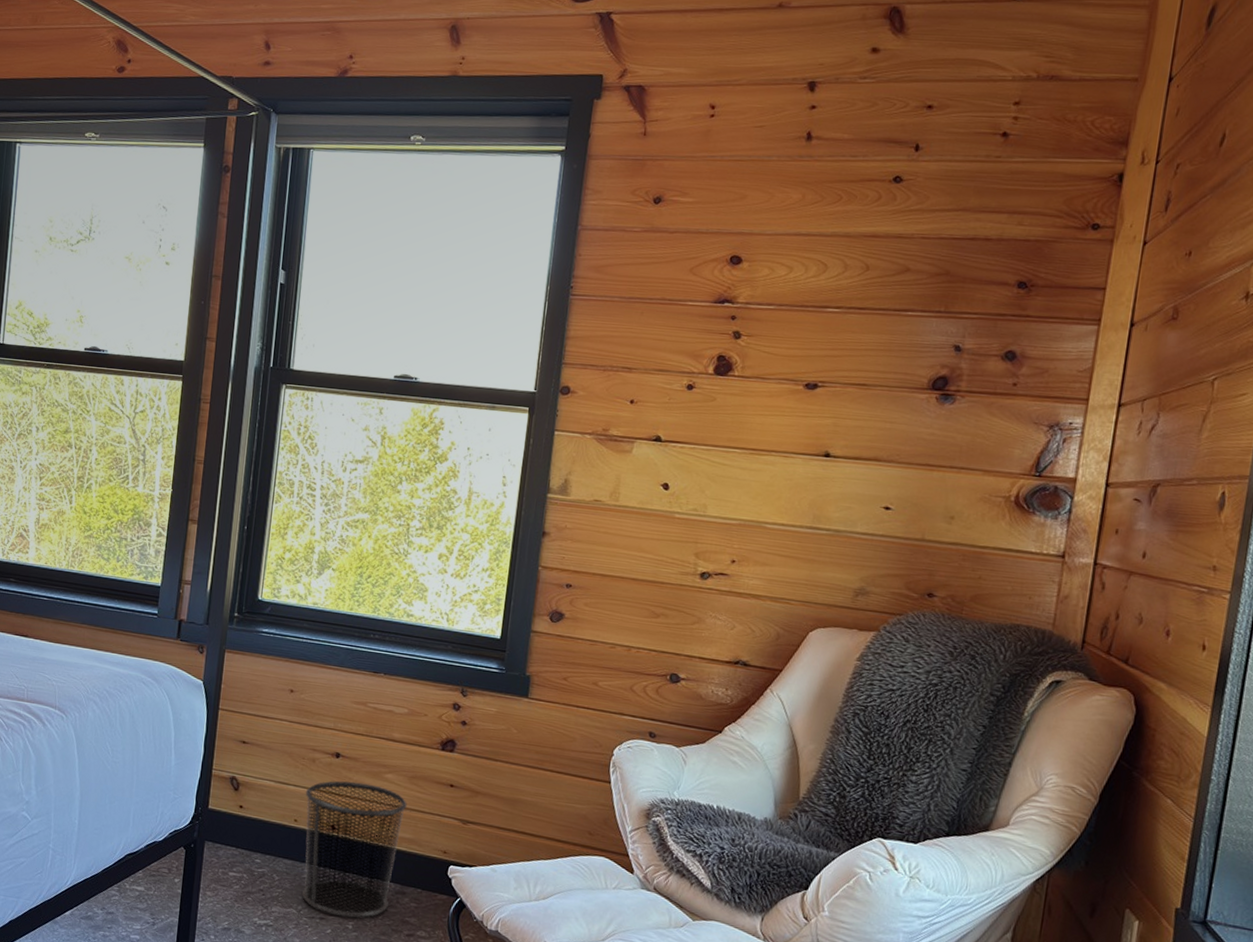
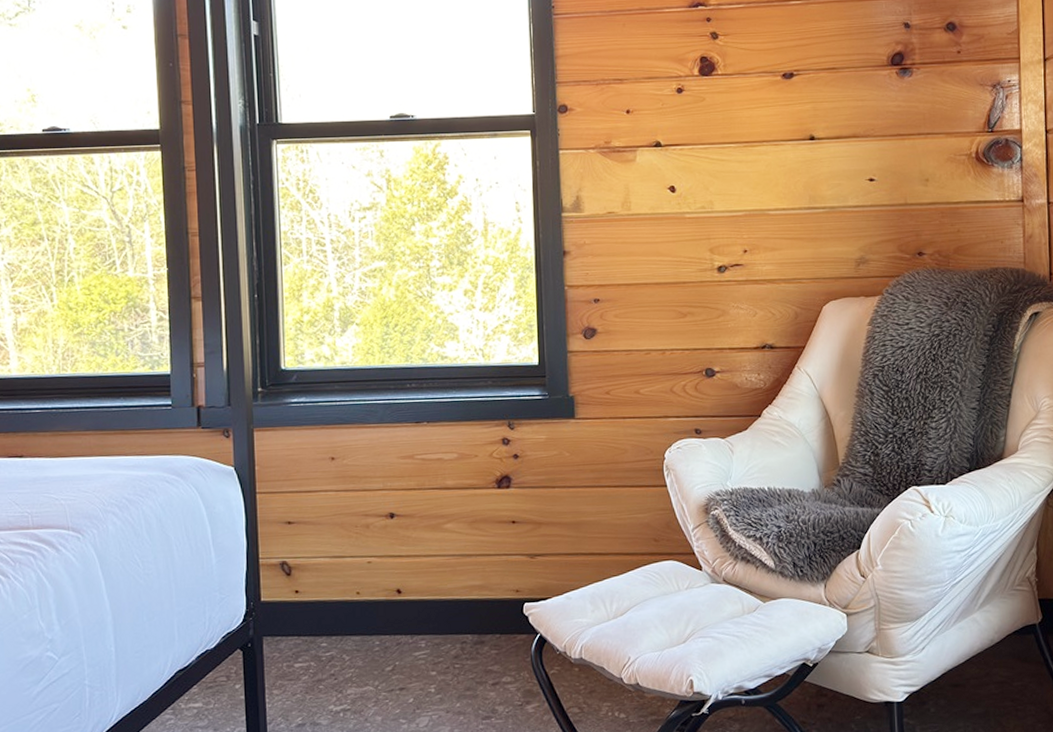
waste bin: present [302,781,407,918] -> none [363,538,472,683]

